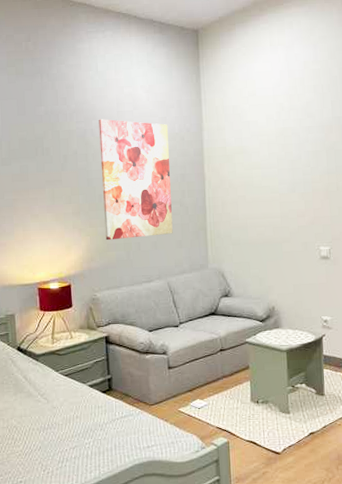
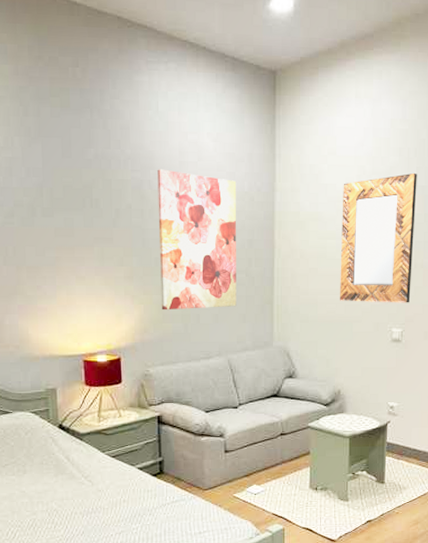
home mirror: none [264,105,335,224] -> present [340,172,417,303]

